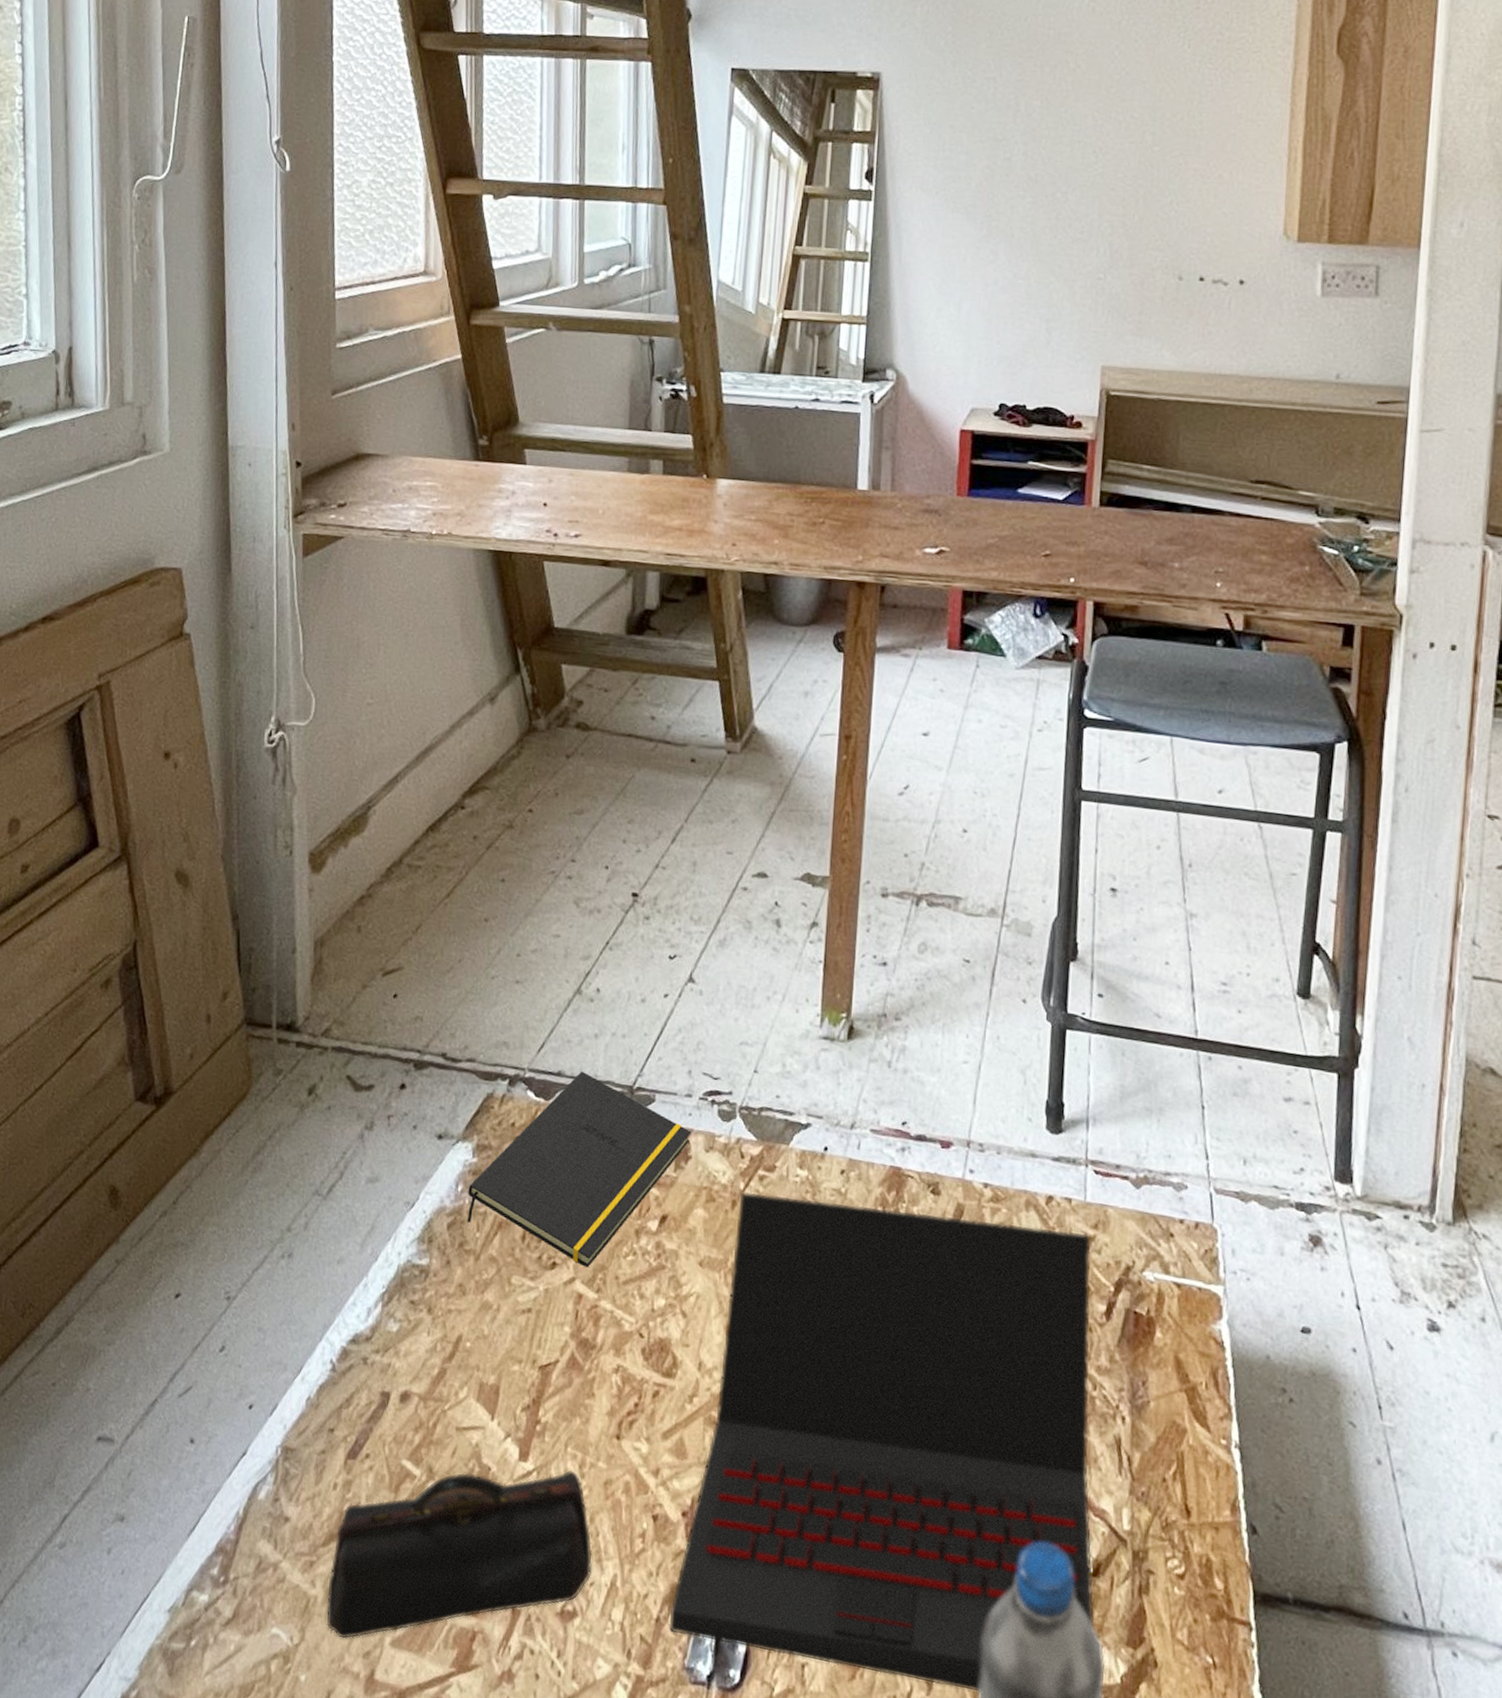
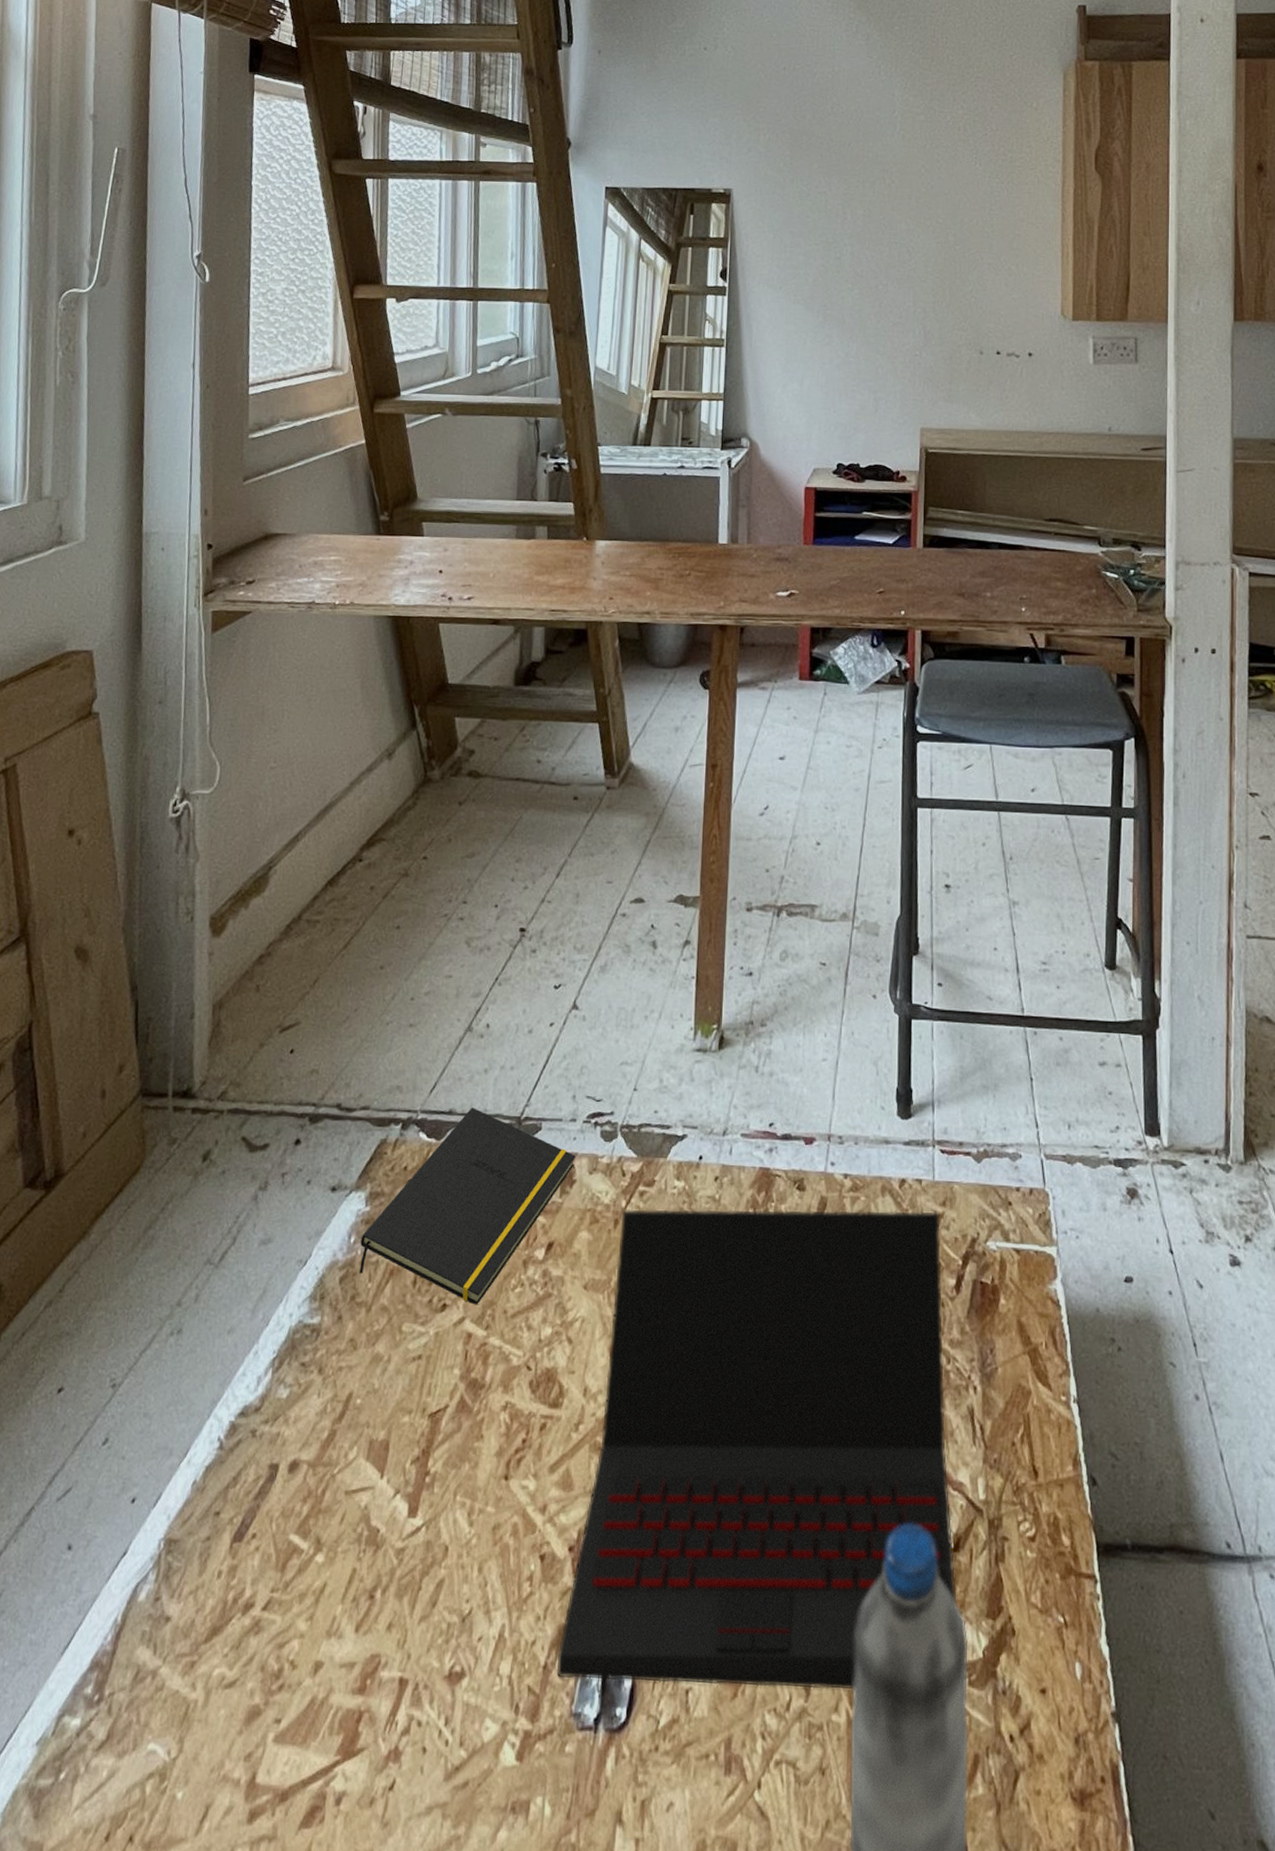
pencil case: present [326,1469,592,1639] -> none [206,1519,481,1743]

